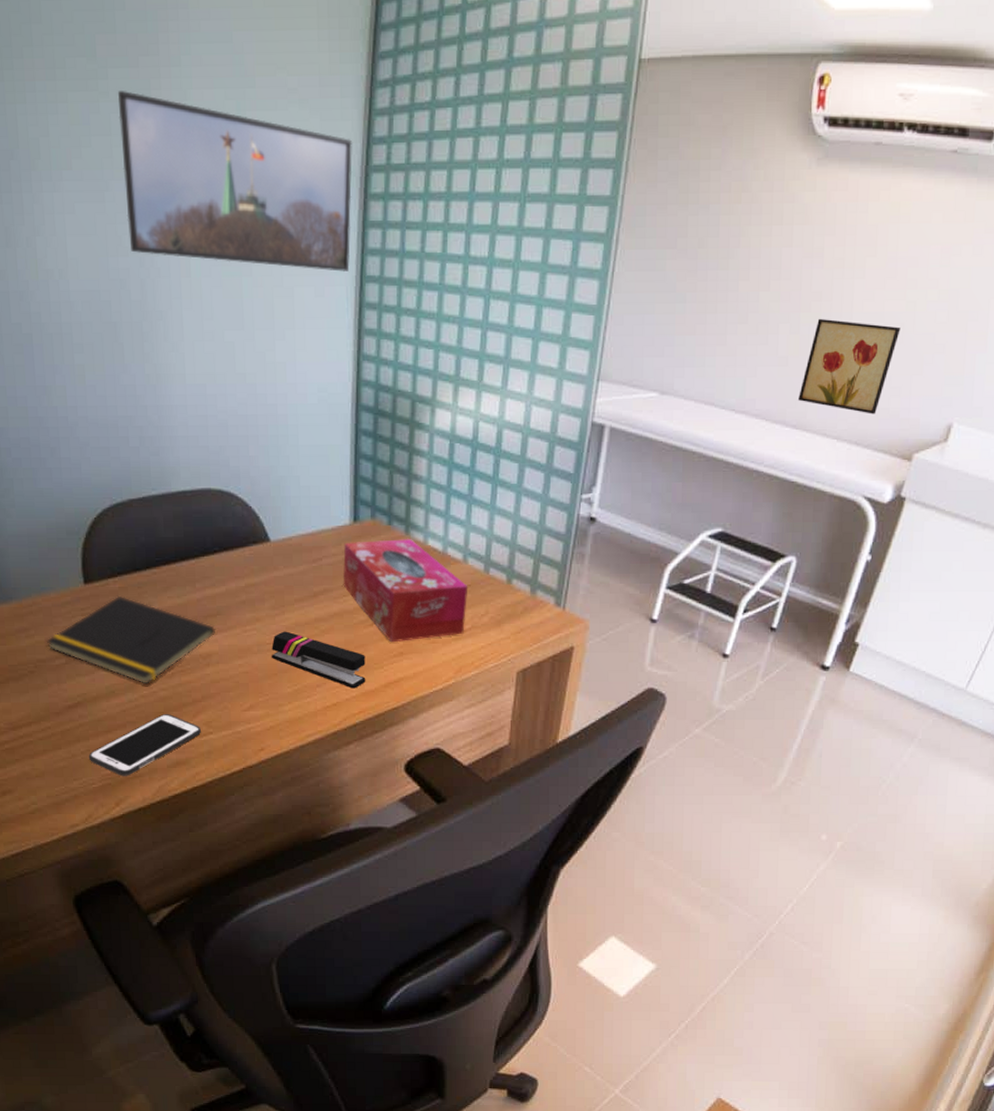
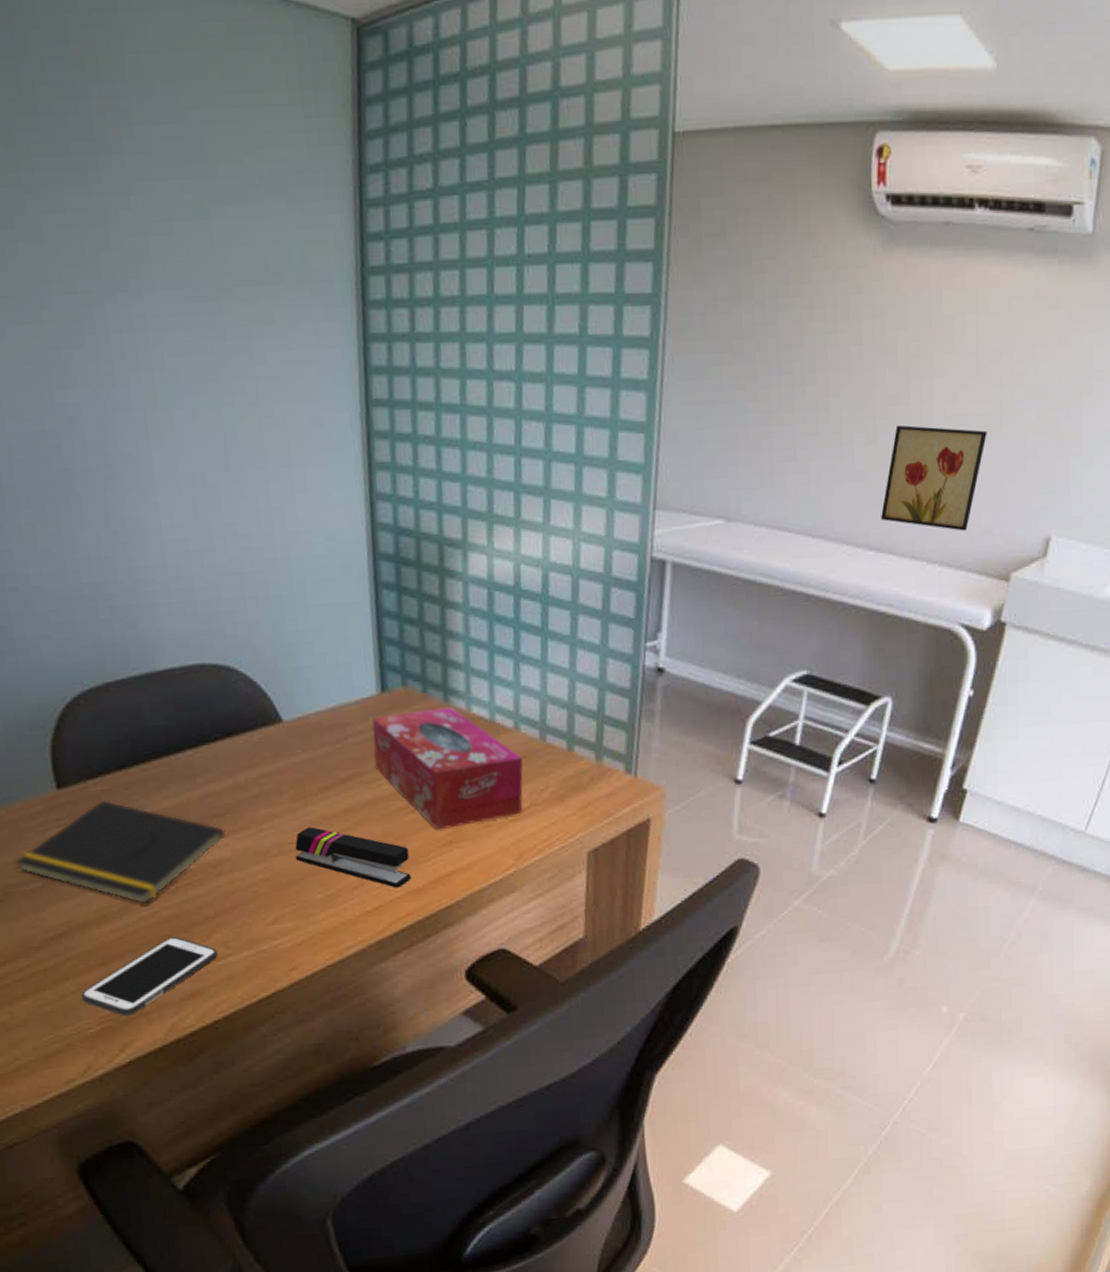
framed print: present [117,91,353,272] -> none [46,185,352,396]

